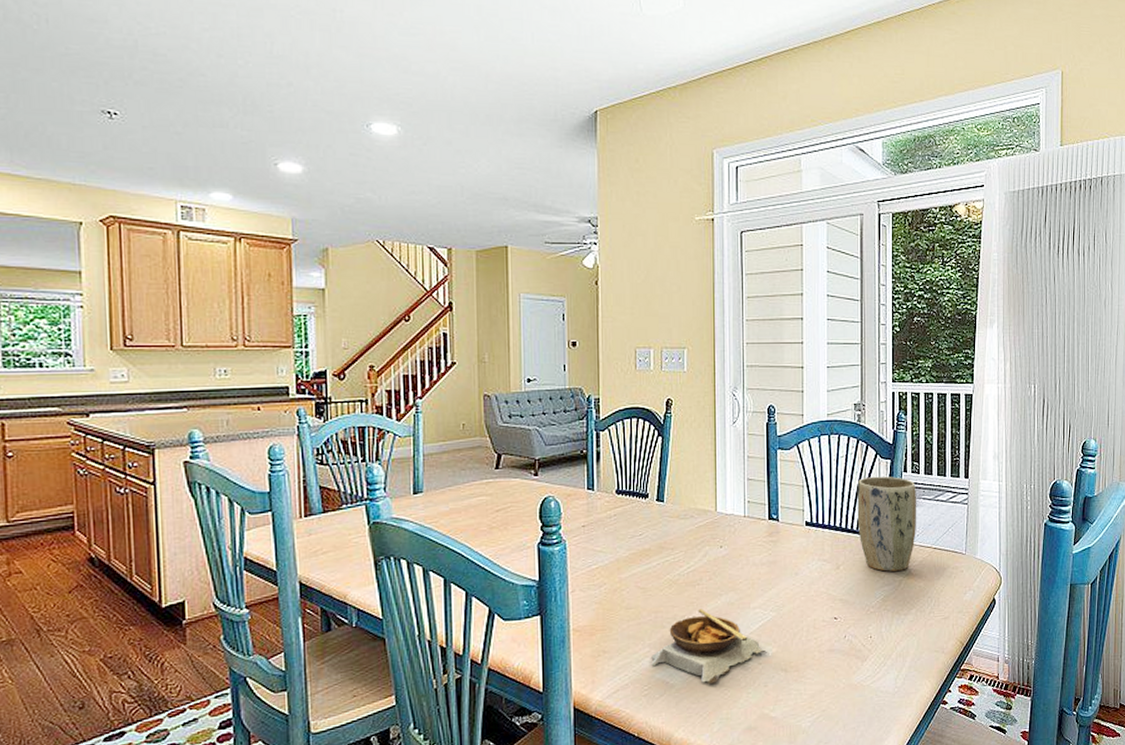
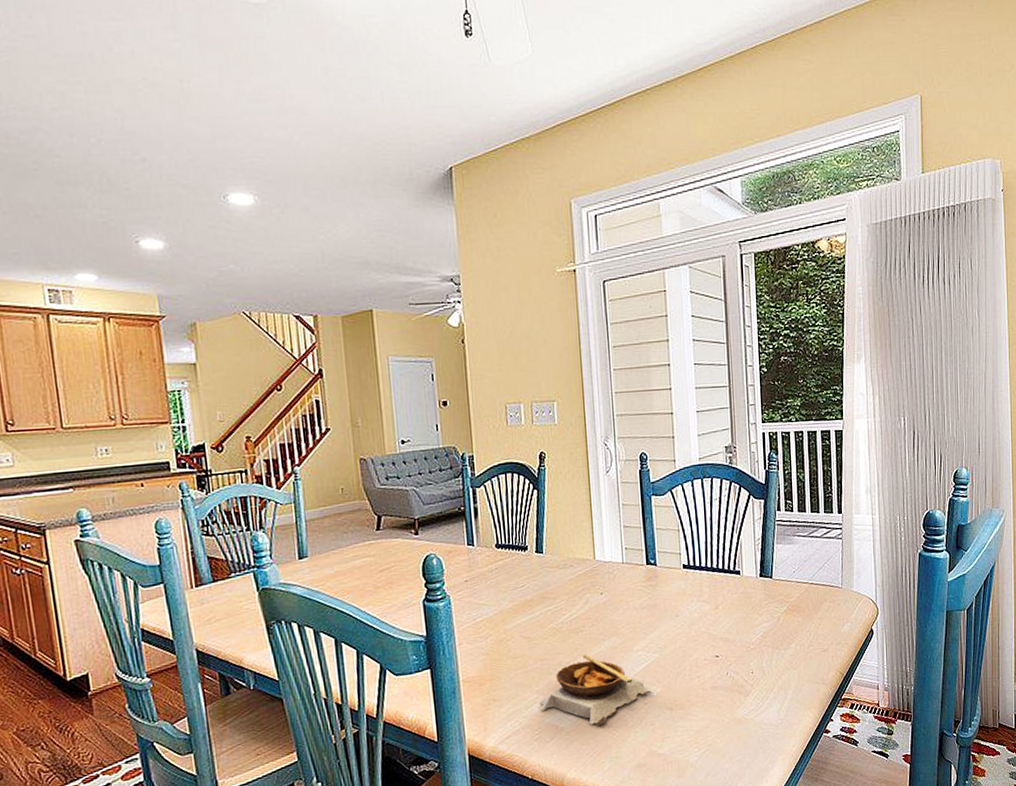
plant pot: present [857,476,917,572] -> none [732,515,793,609]

